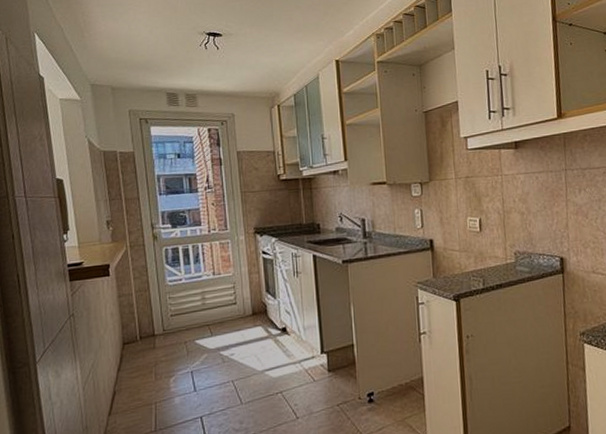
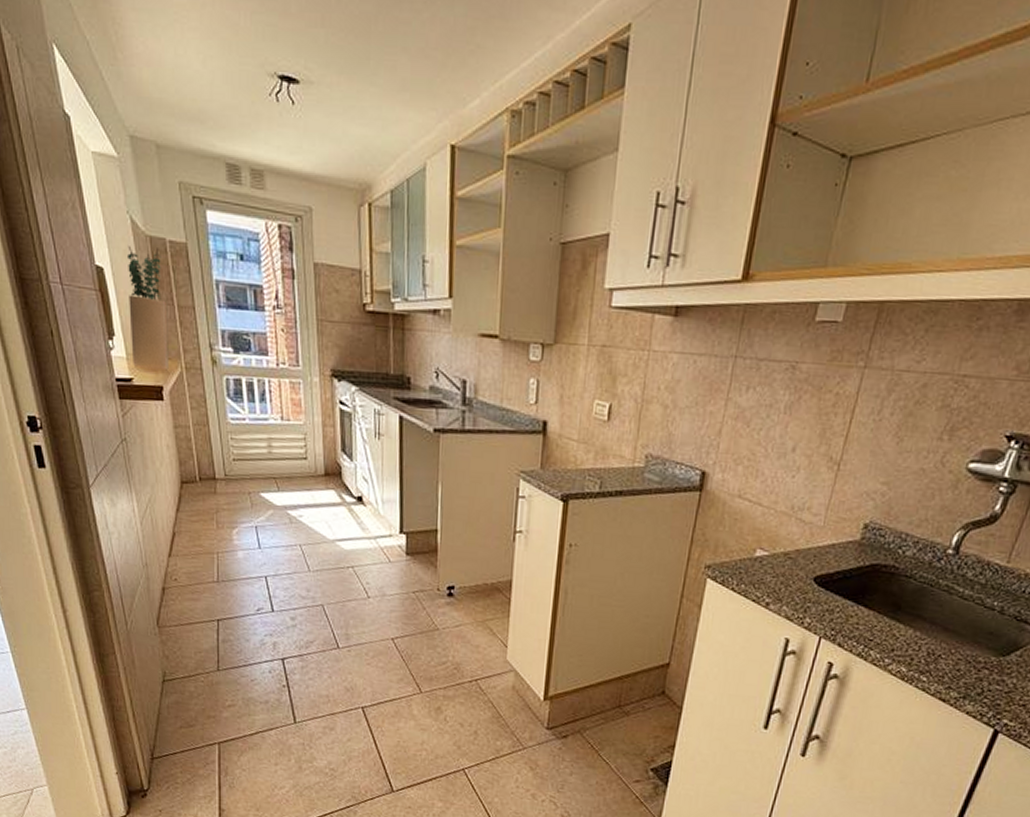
vase: none [83,158,116,254] -> present [127,246,169,372]

